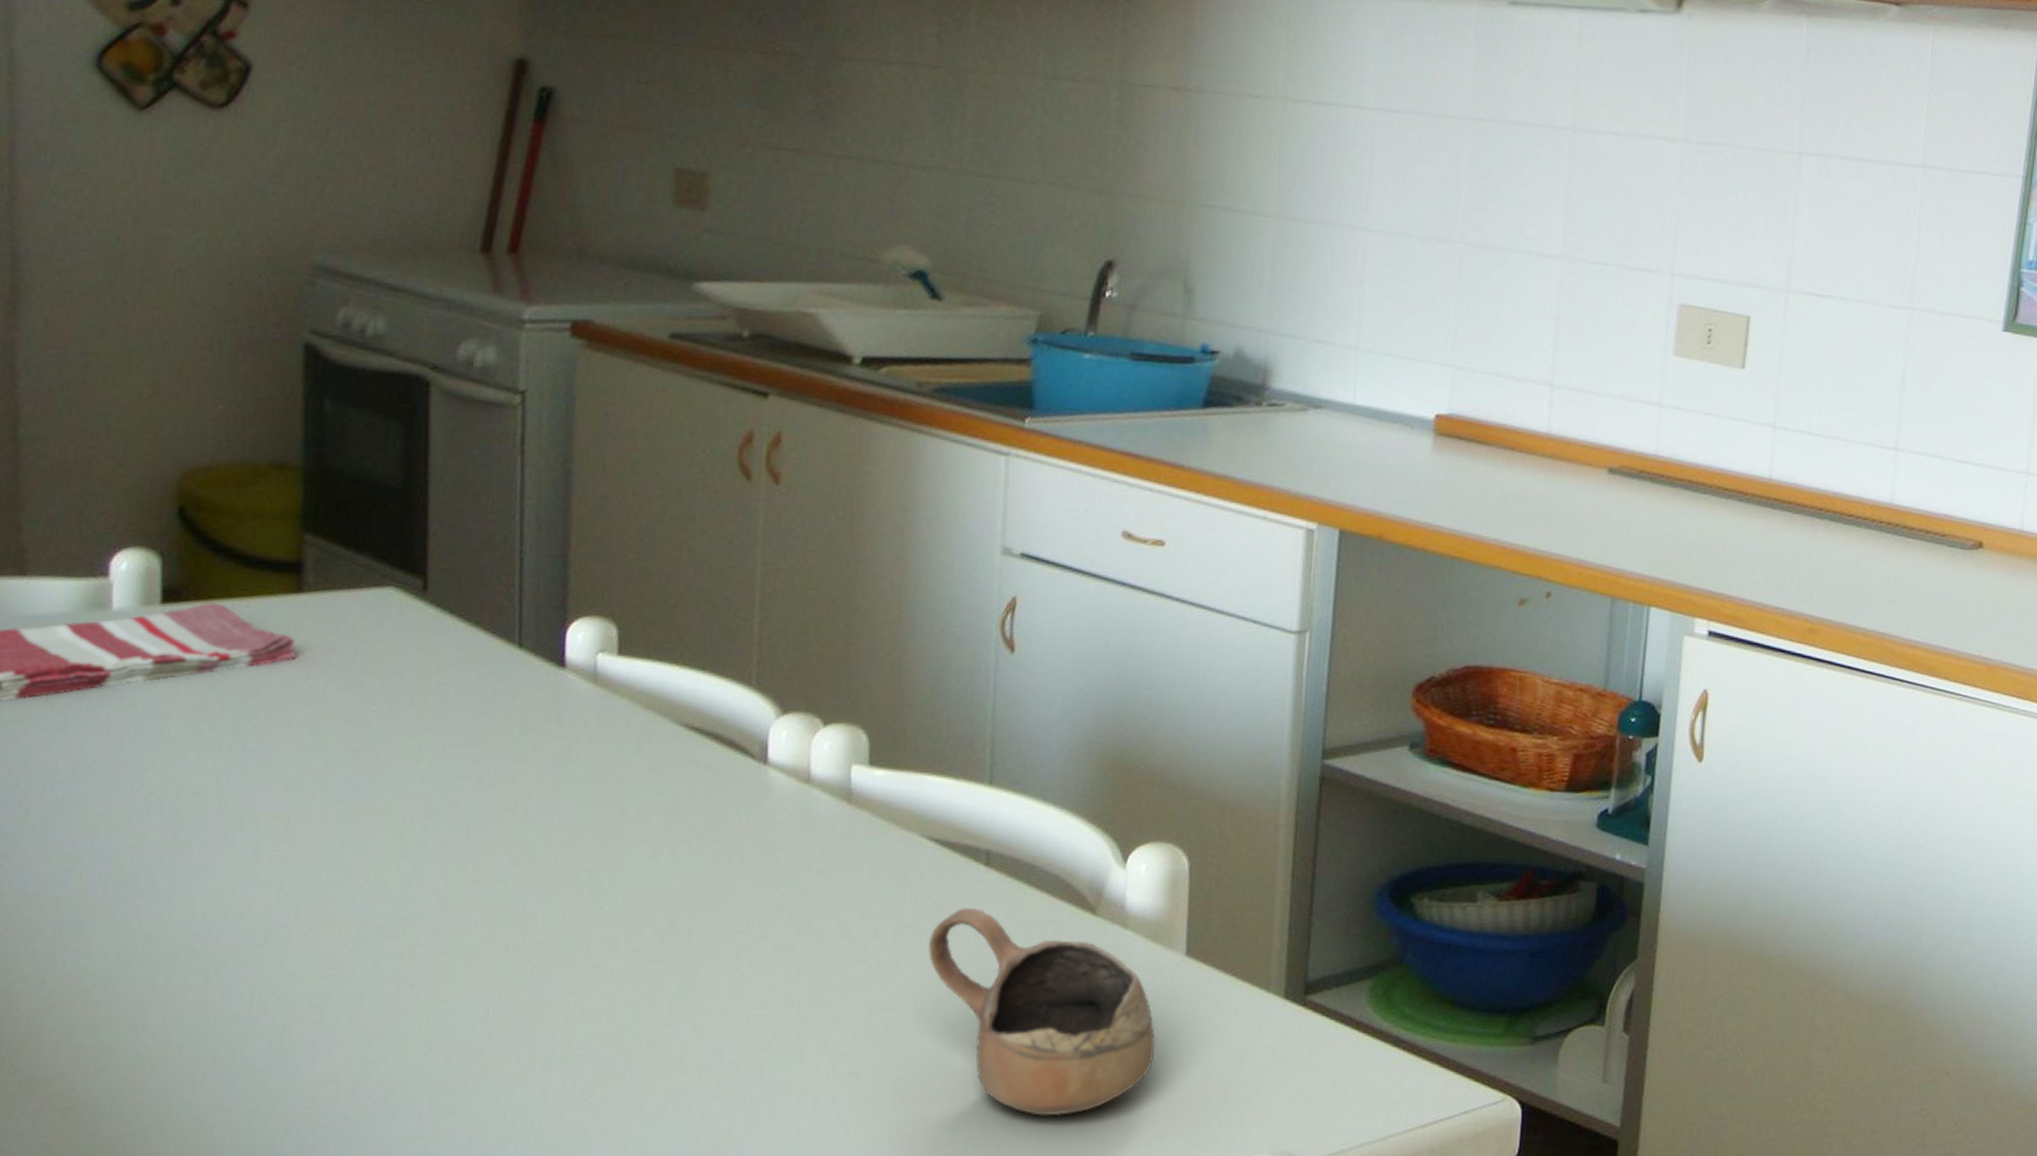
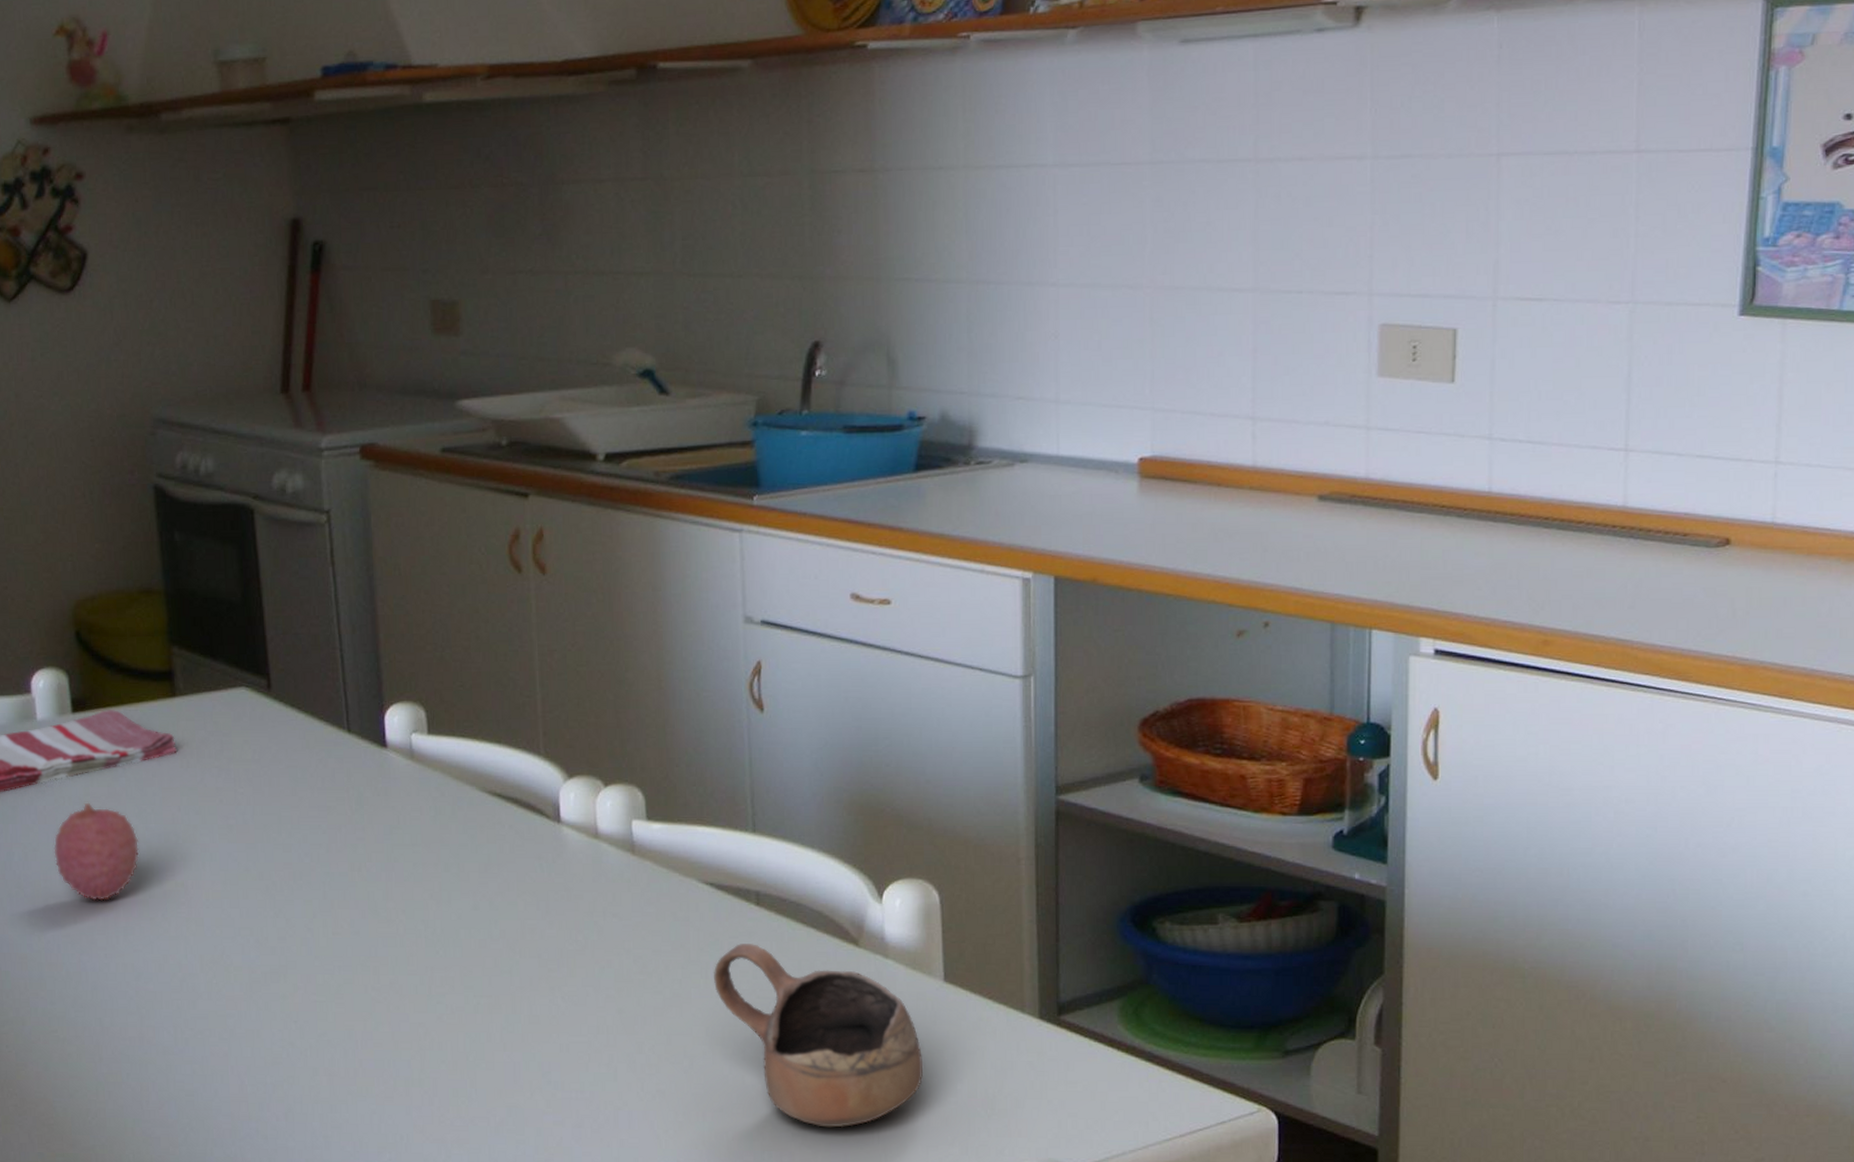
fruit: none [113,712,232,833] -> present [53,802,140,901]

